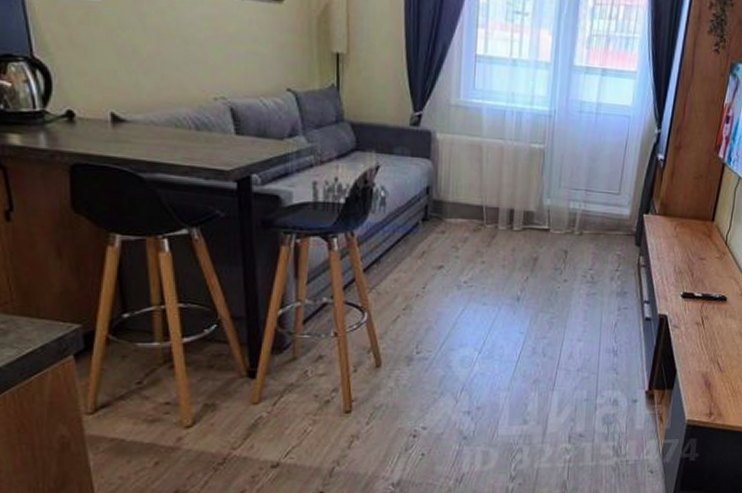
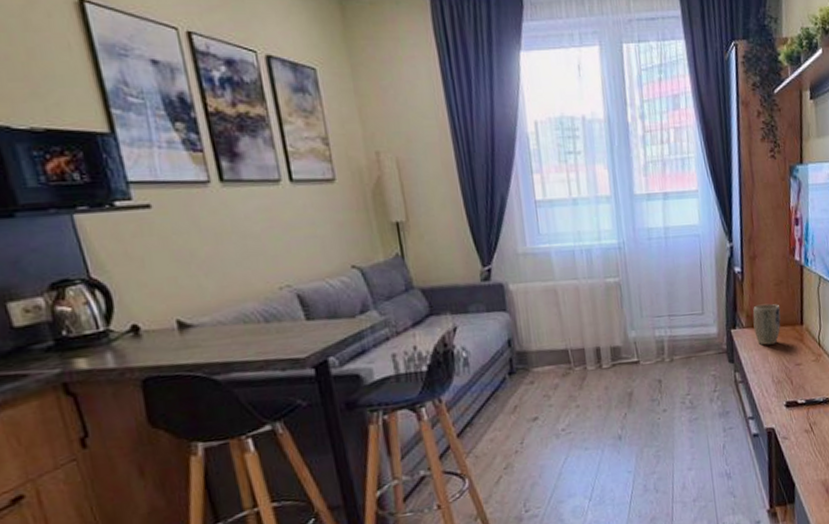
plant pot: none [665,194,695,235] -> present [753,304,781,346]

